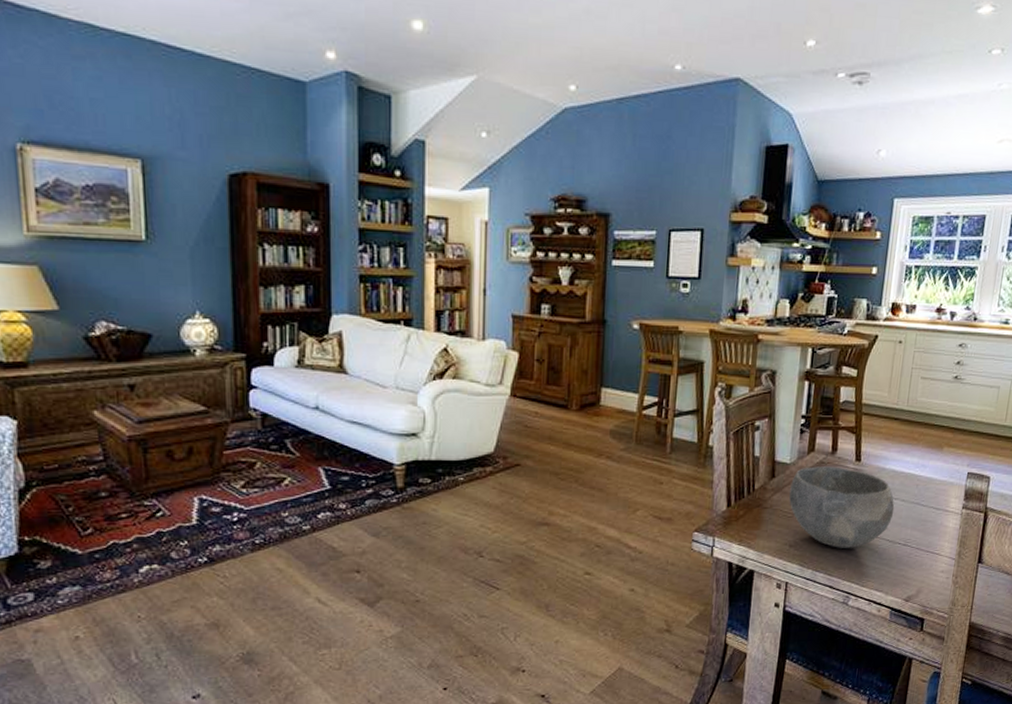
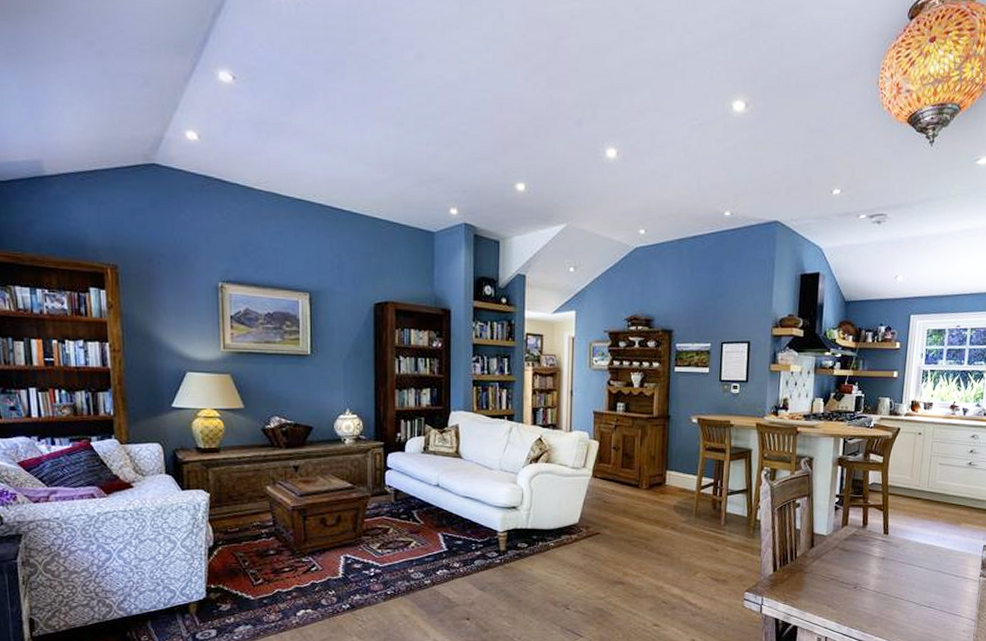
bowl: present [789,466,895,548] -> none [826,538,919,609]

